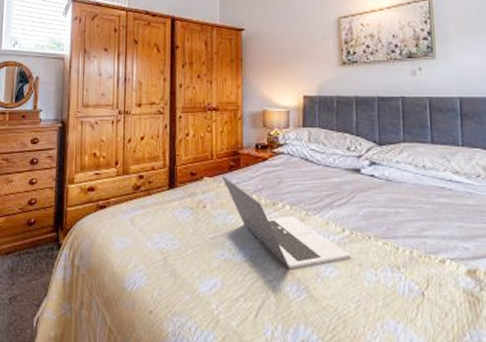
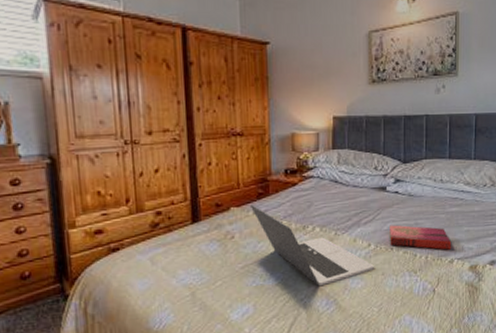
hardback book: none [366,211,442,247] -> present [390,225,452,250]

